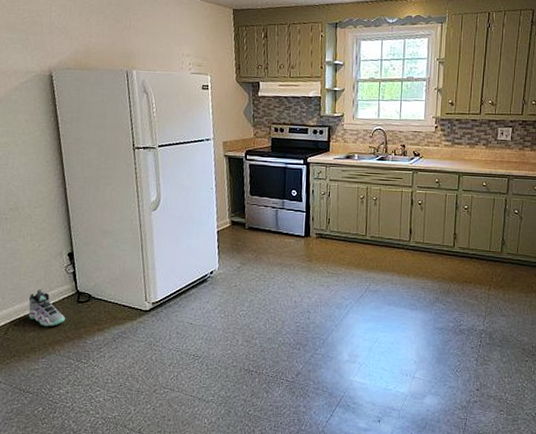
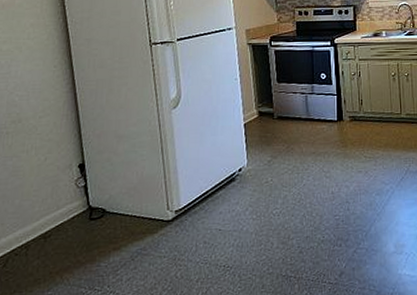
sneaker: present [28,289,65,327] -> none [32,209,75,253]

